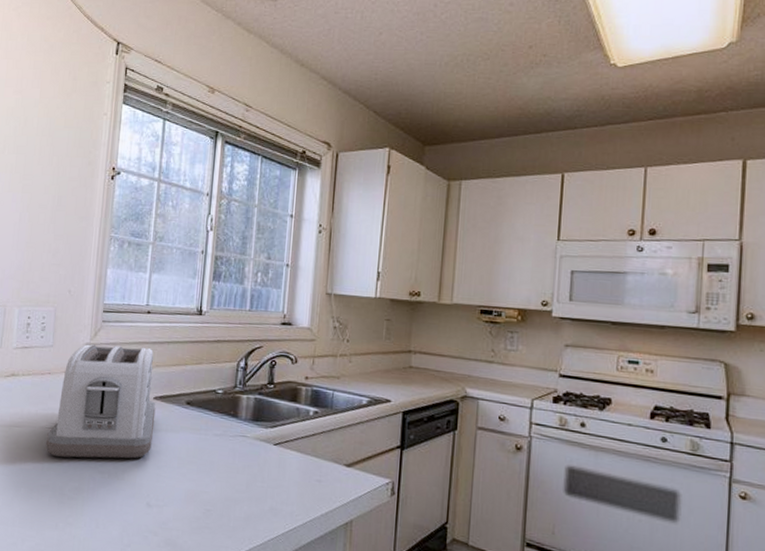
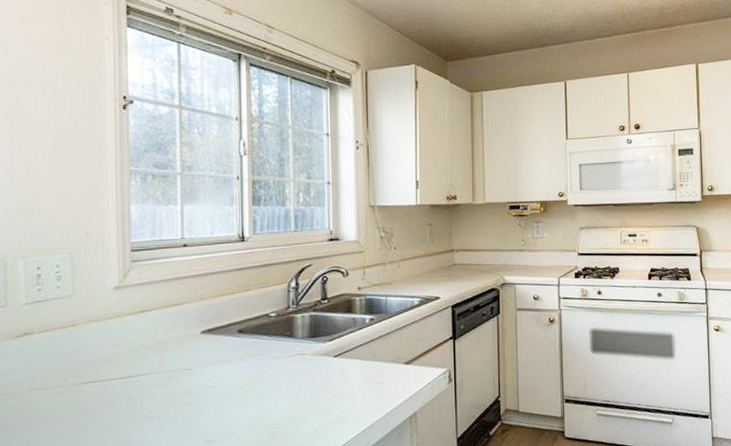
toaster: present [46,344,156,459] -> none [79,282,205,413]

